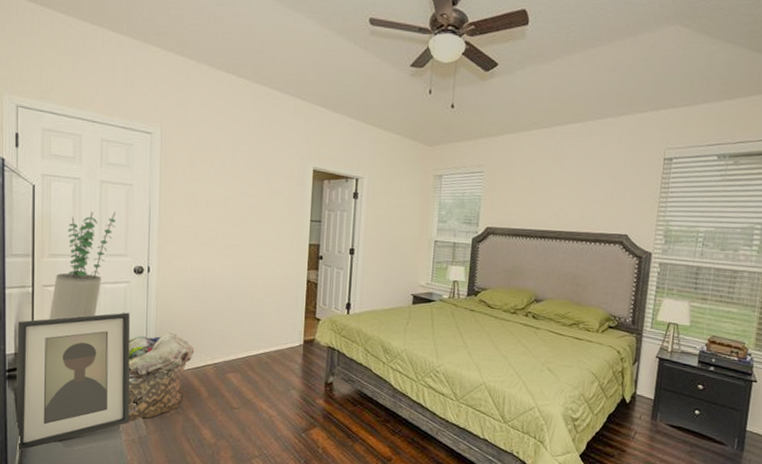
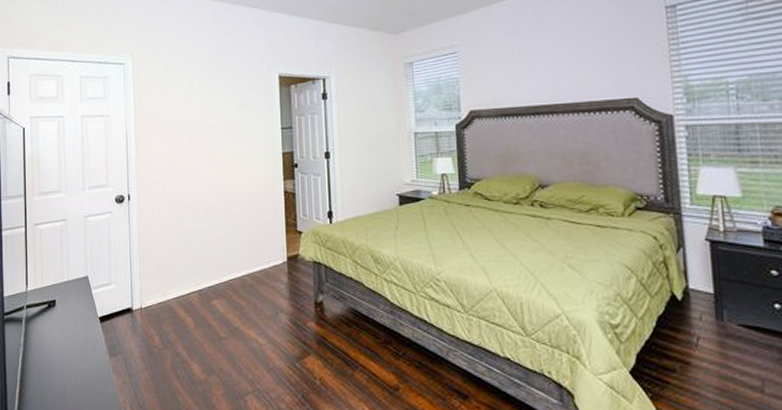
picture frame: present [15,312,131,451] -> none [13,244,119,399]
vase: present [49,211,116,320] -> none [41,144,97,258]
laundry basket: present [128,332,195,422] -> none [114,260,178,361]

